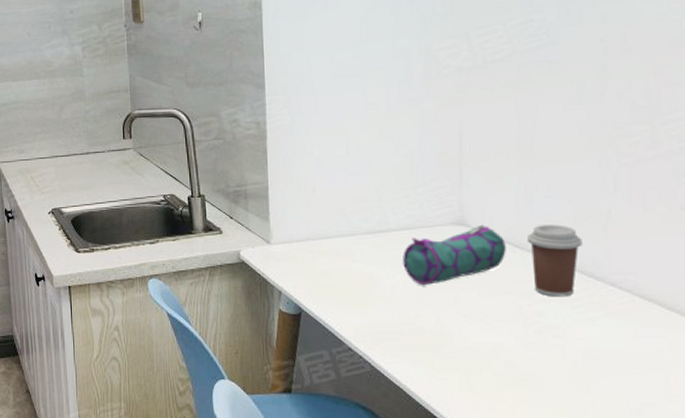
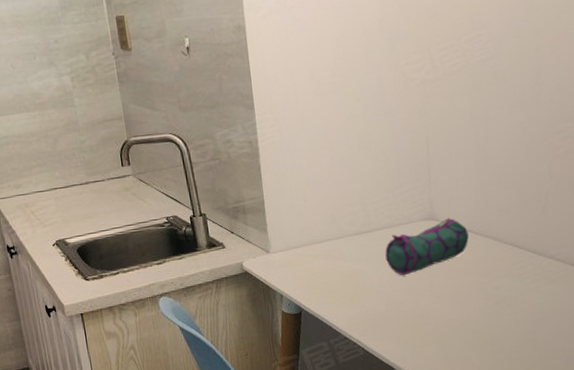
coffee cup: present [526,224,583,297] -> none [484,212,528,273]

